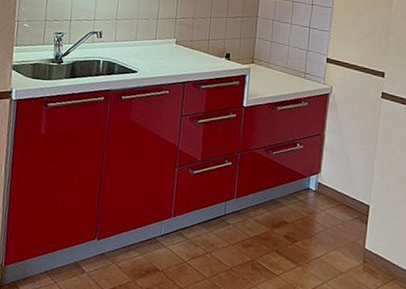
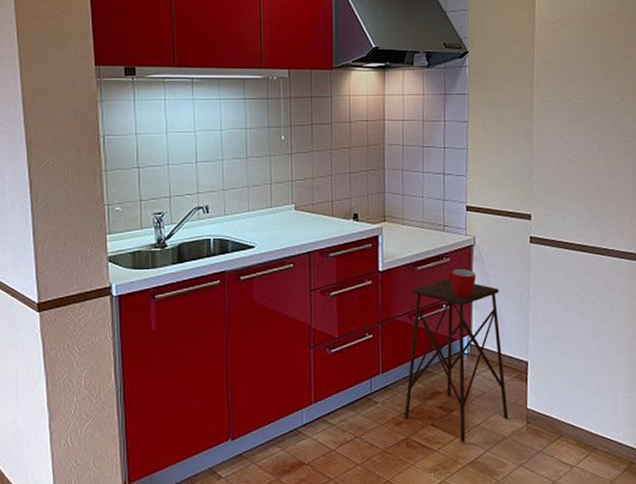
side table: none [252,120,350,272] -> present [404,278,508,443]
mug: none [305,113,330,141] -> present [449,269,477,299]

